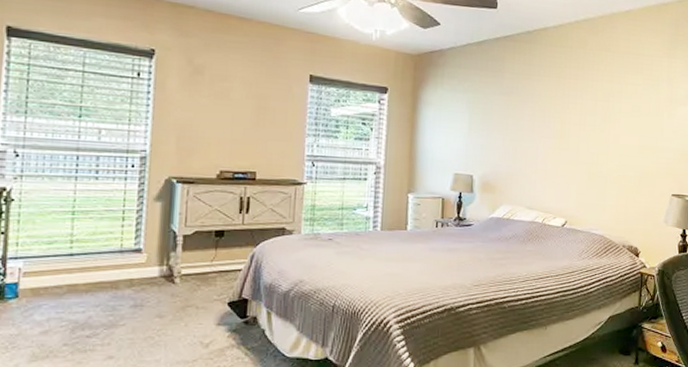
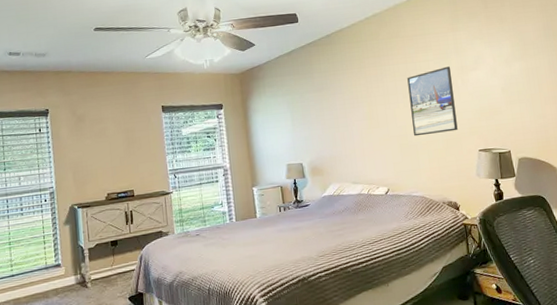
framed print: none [605,95,658,169] -> present [407,66,458,137]

